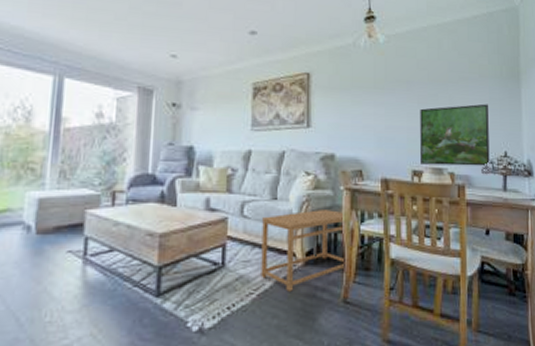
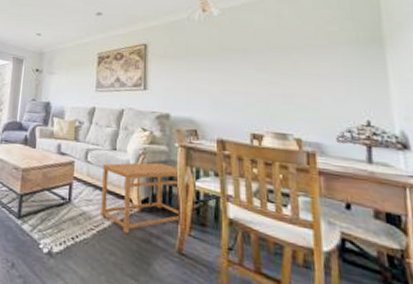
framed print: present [420,103,490,167] -> none [259,70,347,135]

